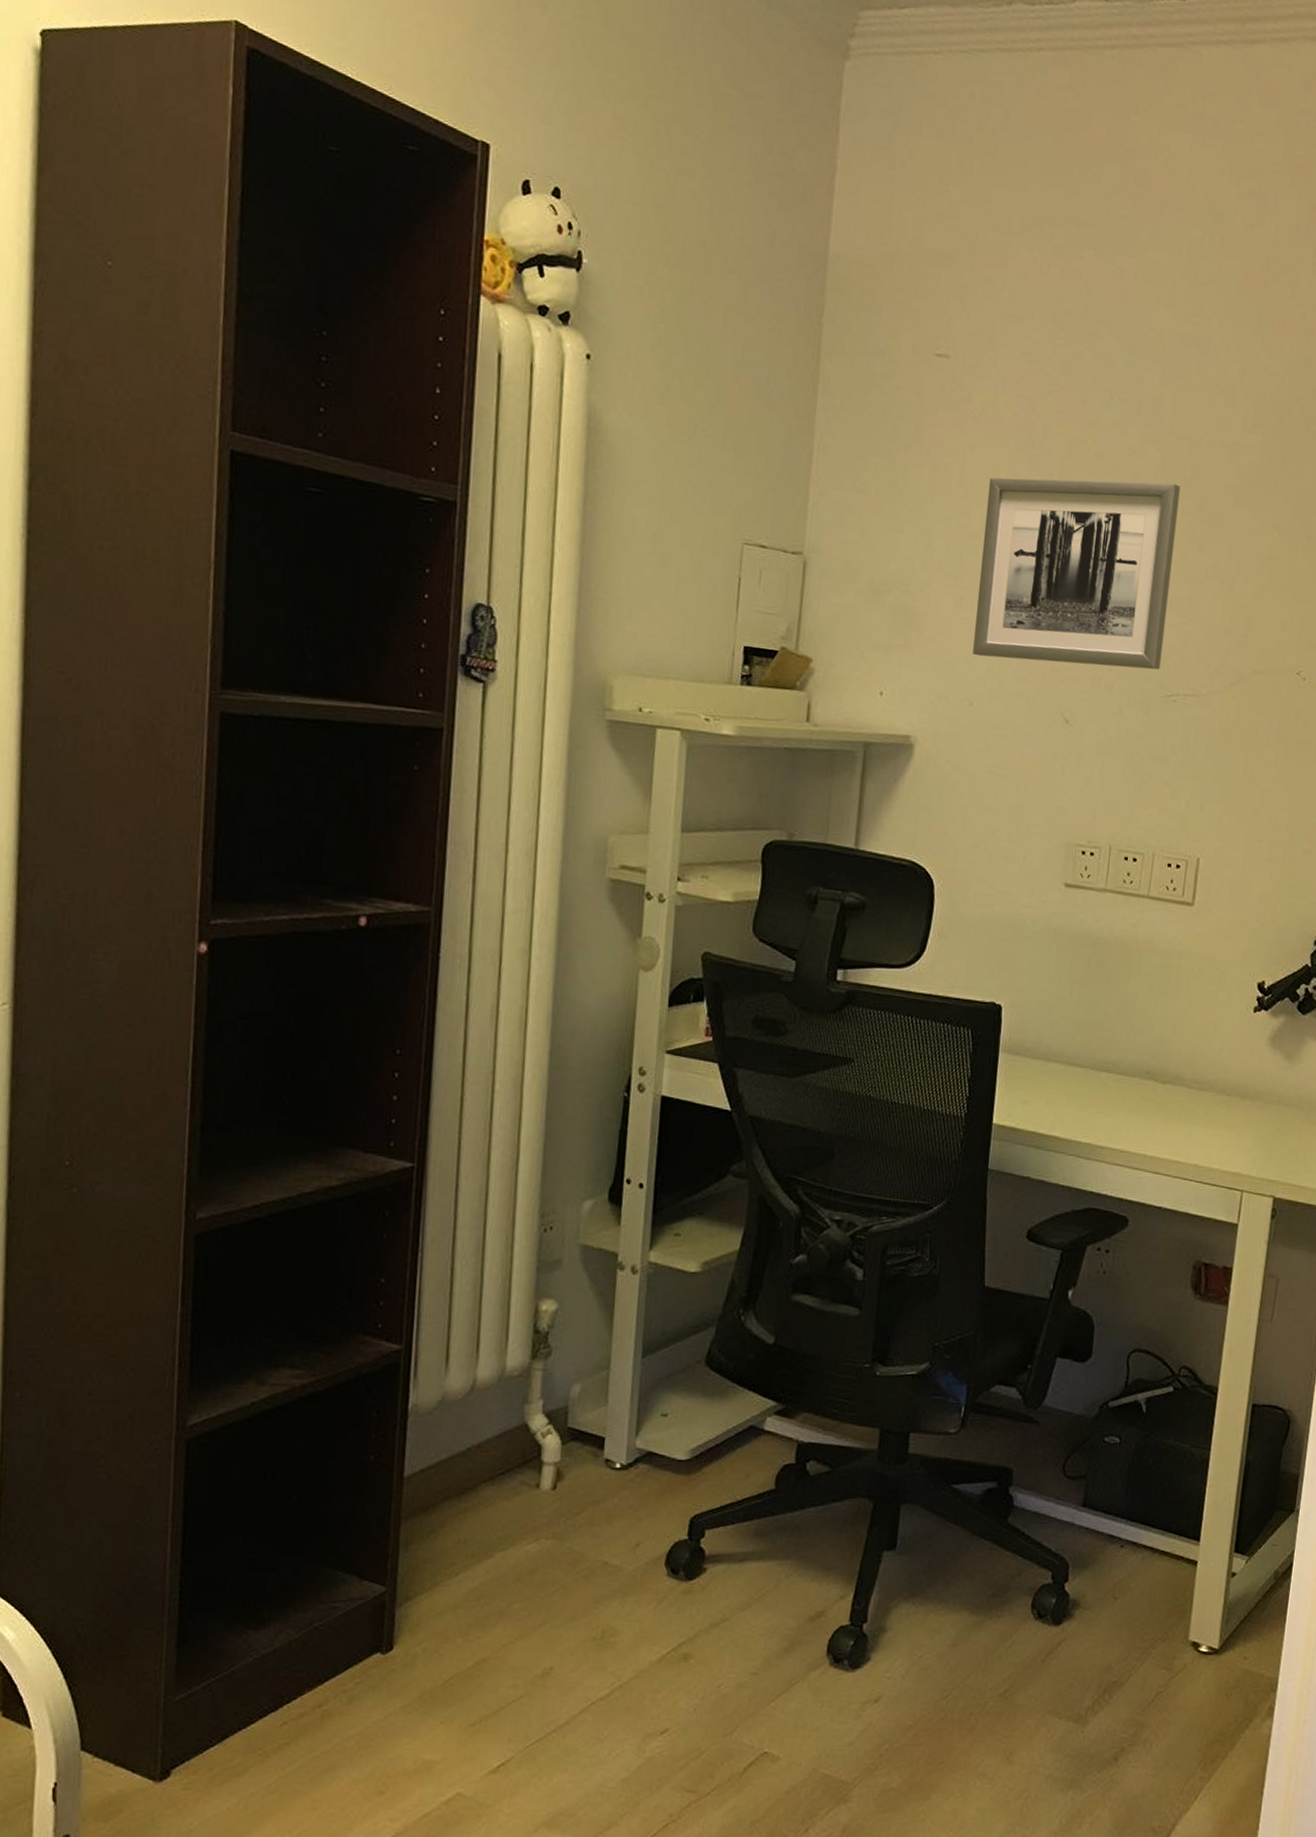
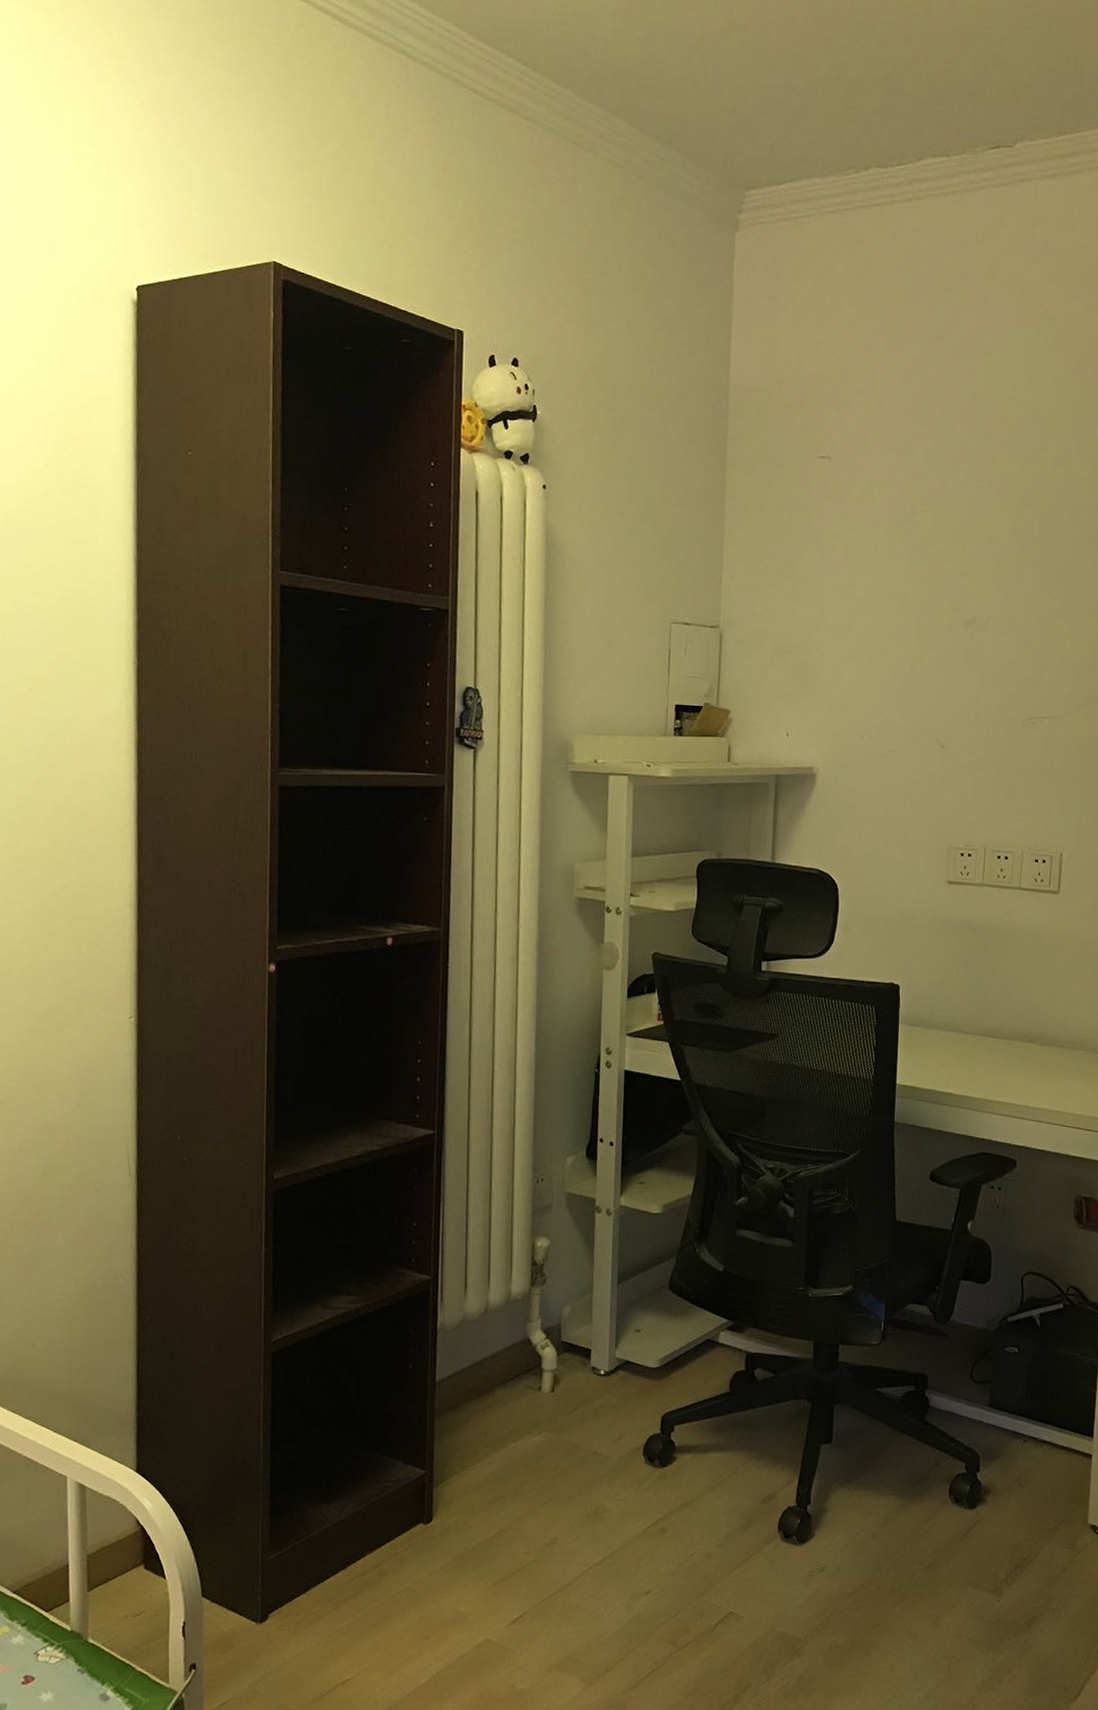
wall art: present [973,477,1180,670] -> none [861,542,1030,699]

